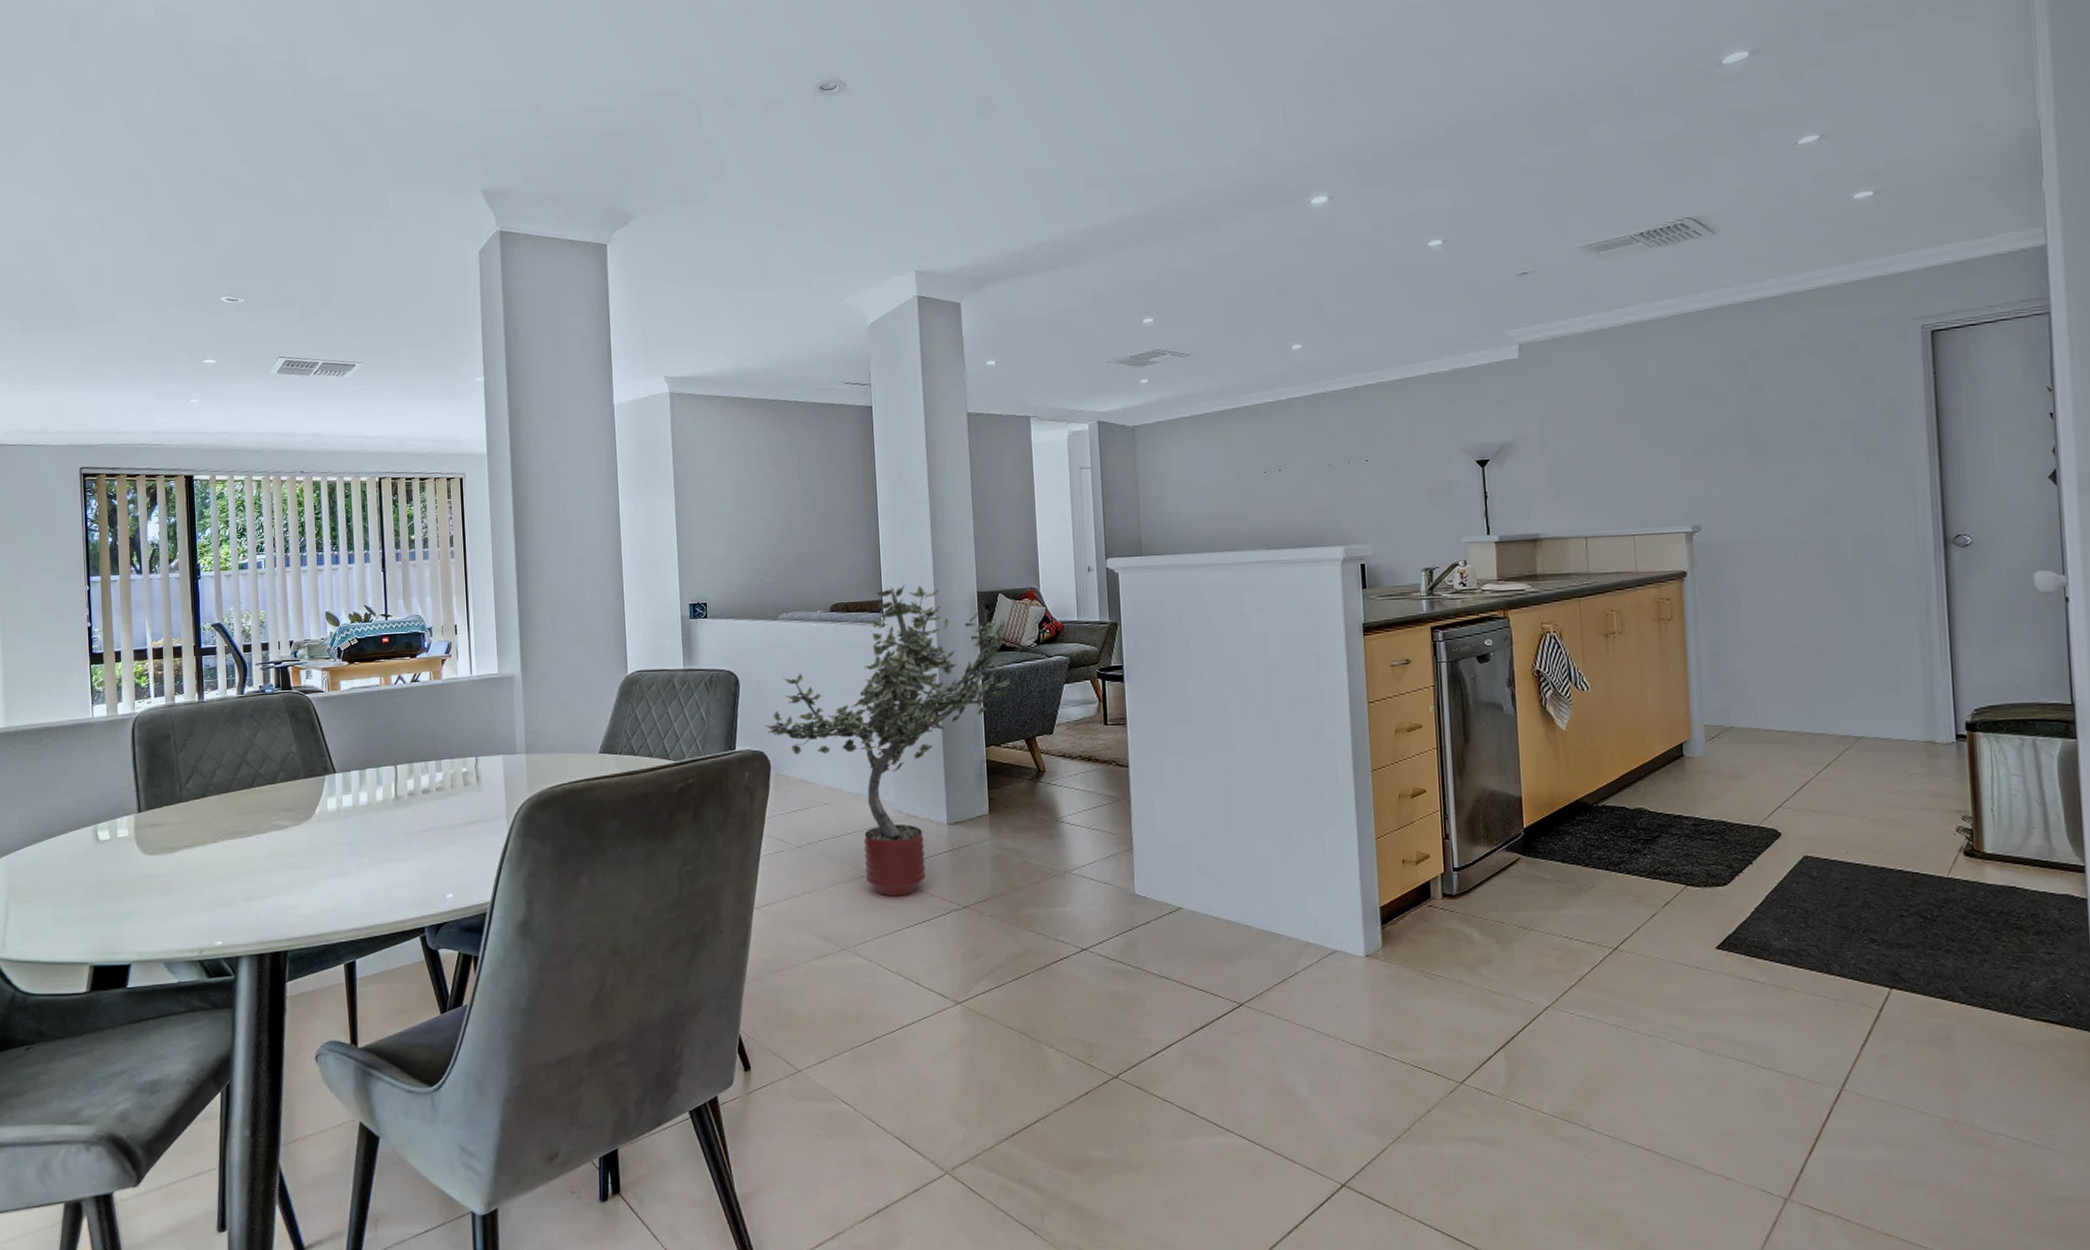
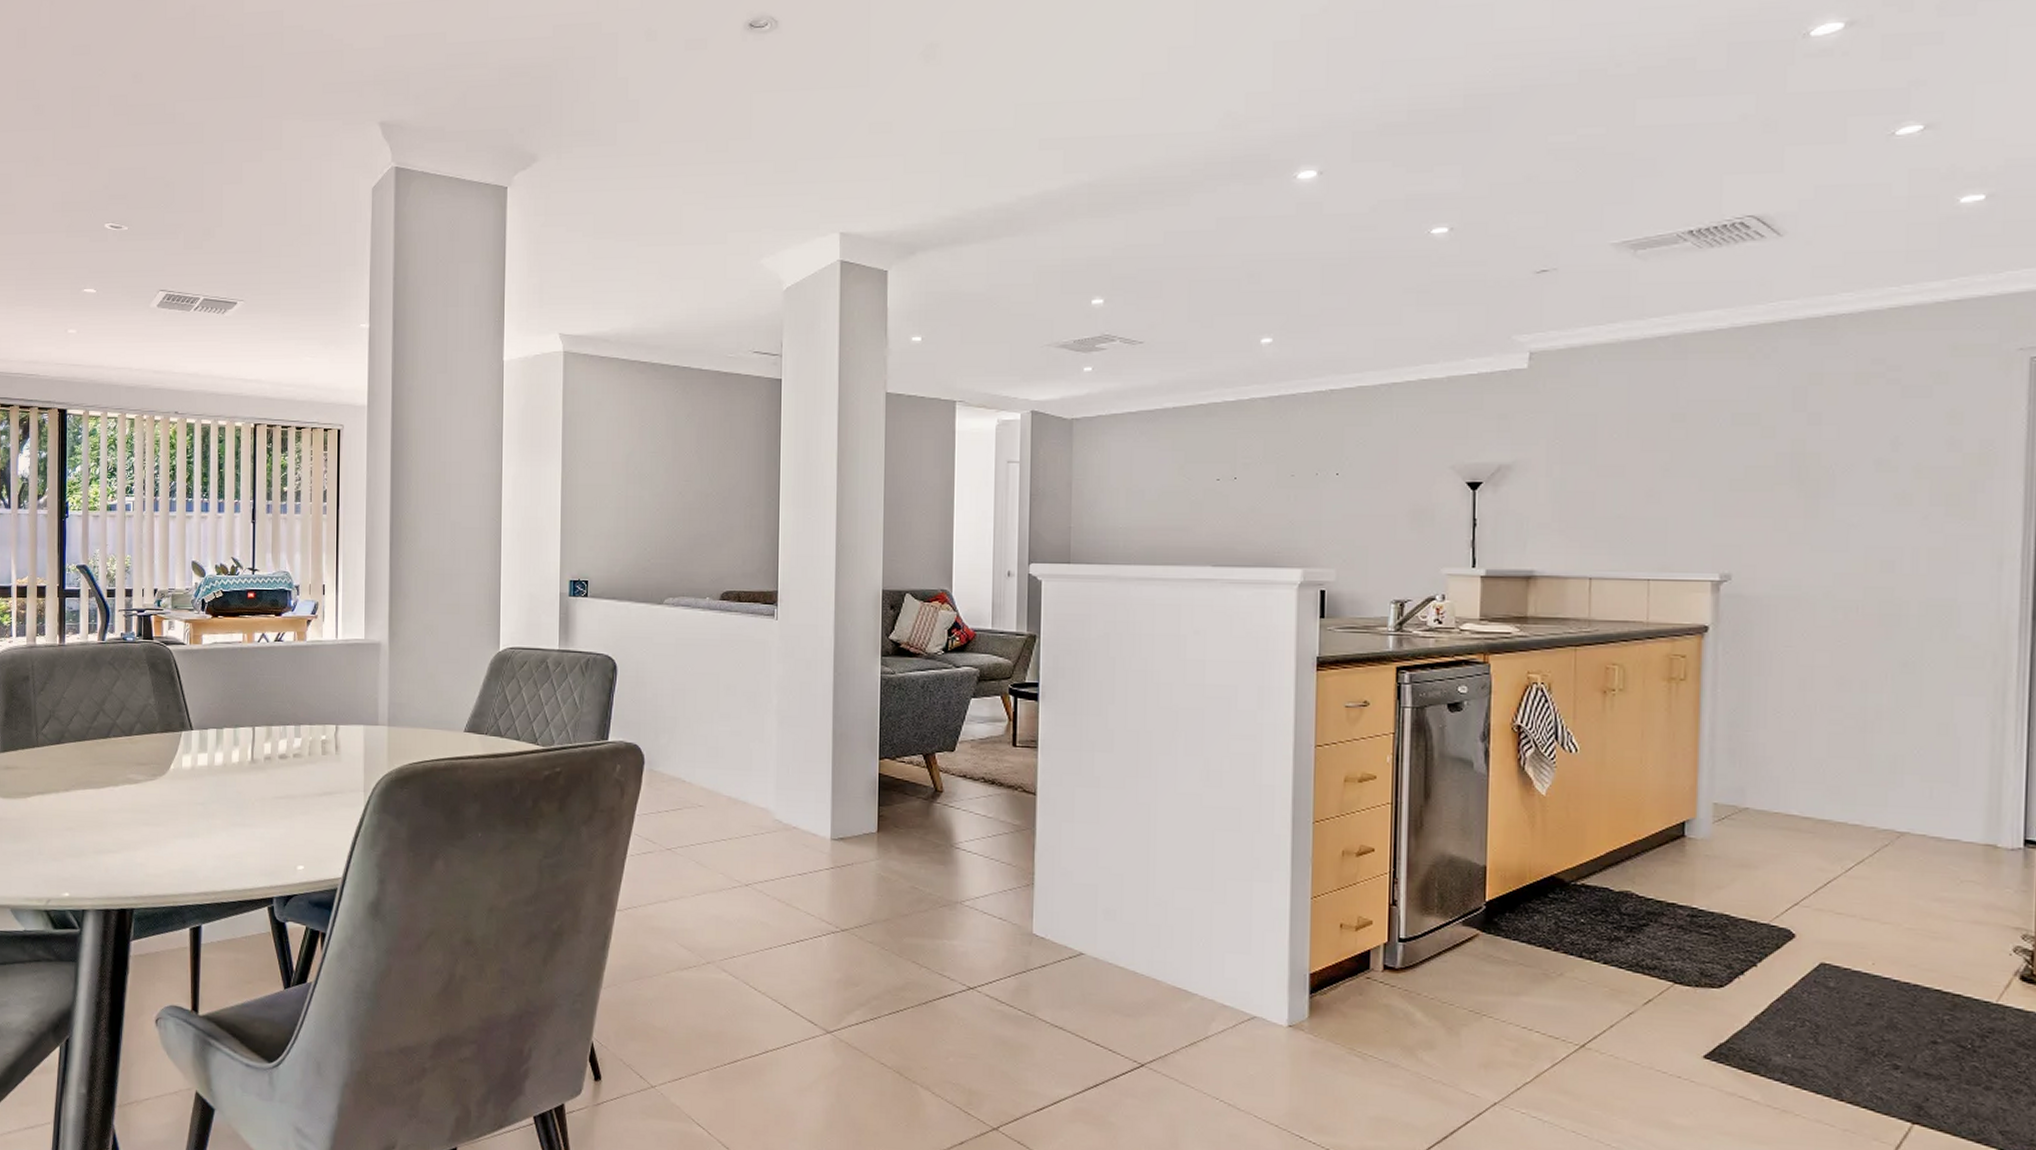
potted tree: present [764,585,1011,897] -> none [641,576,913,913]

